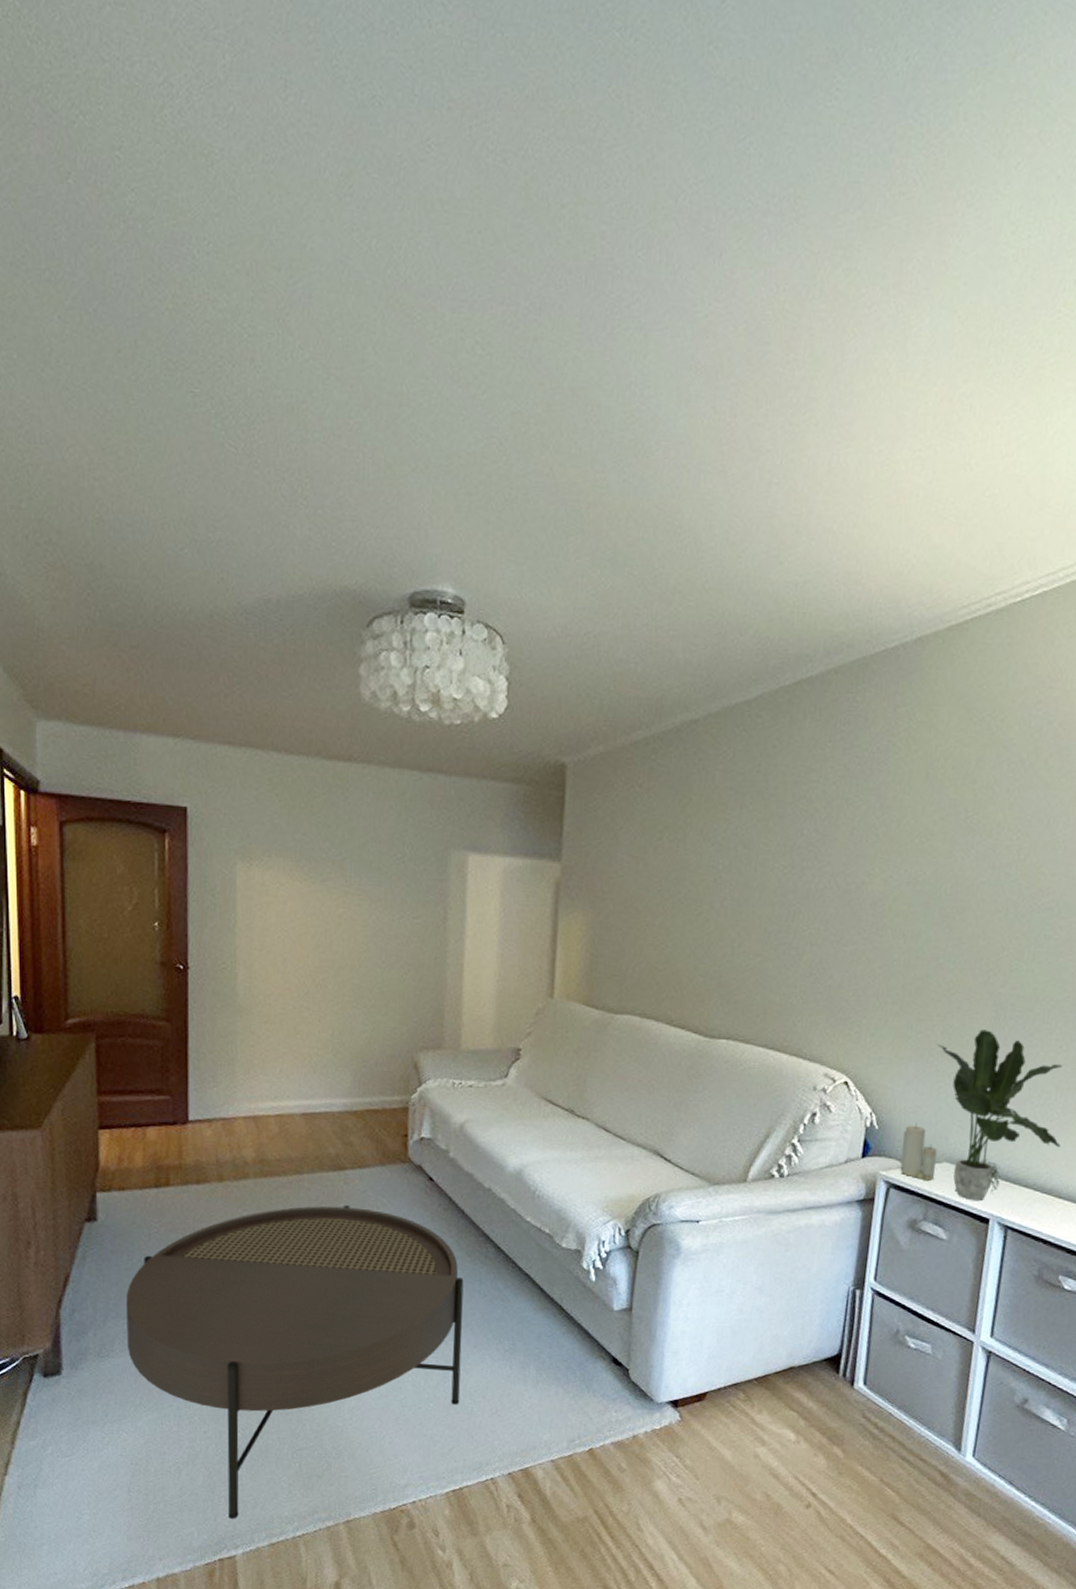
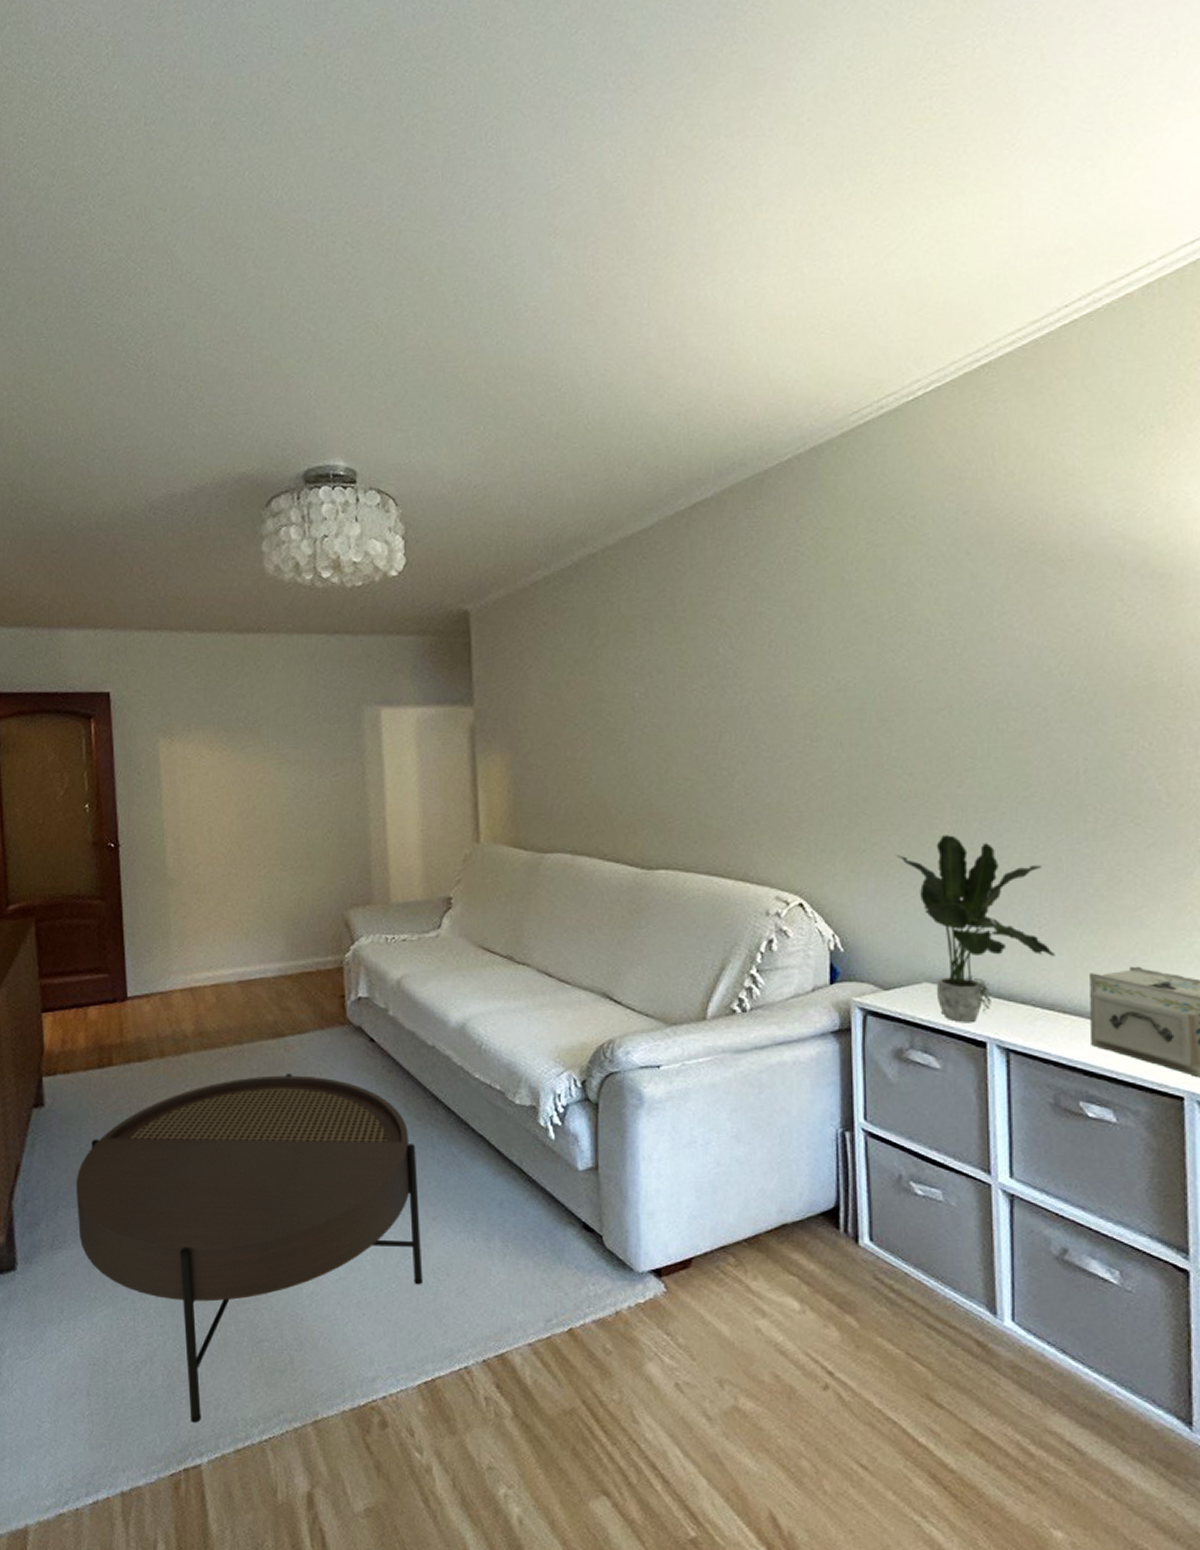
candle: present [900,1122,937,1181] -> none [872,941,916,1004]

